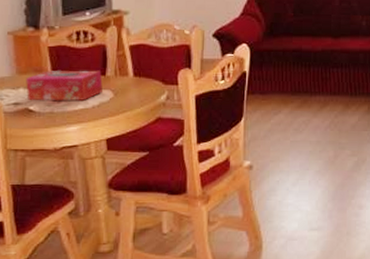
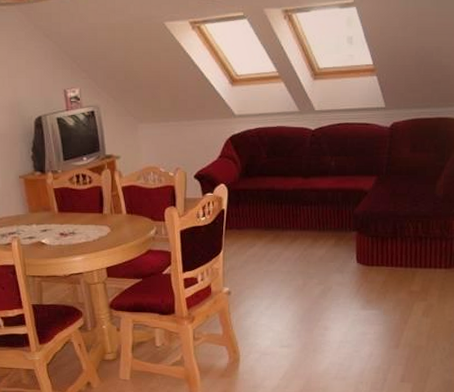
tissue box: present [26,70,103,101] -> none [37,209,101,235]

